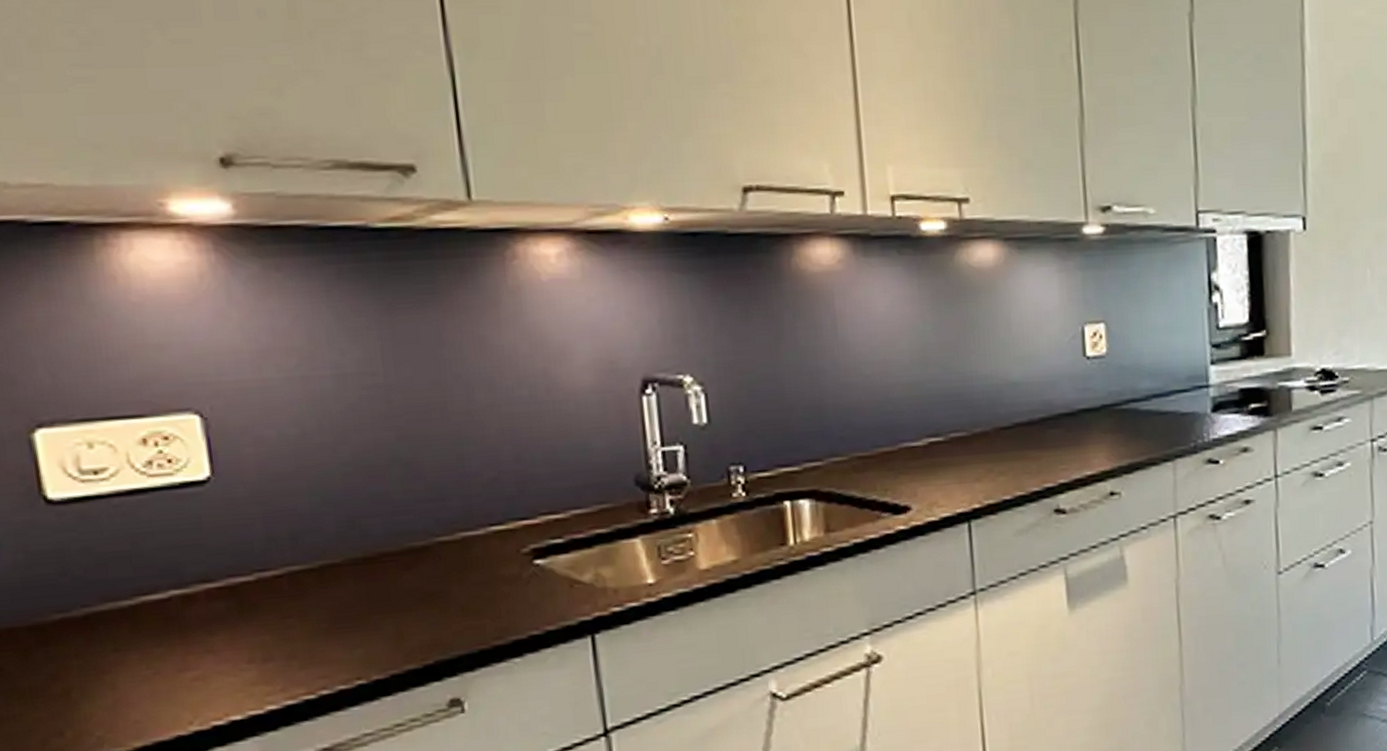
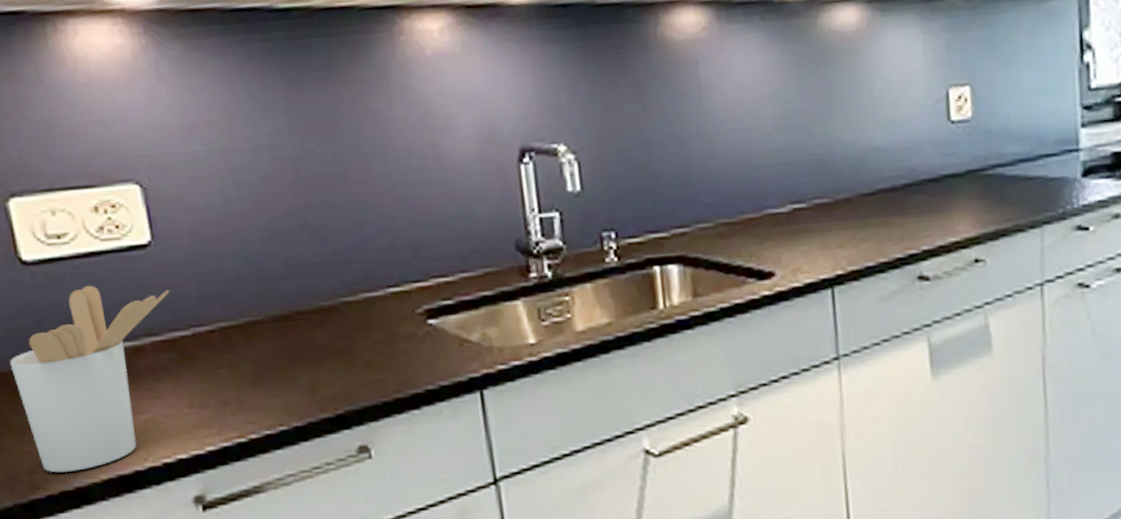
utensil holder: none [23,526,231,742] -> present [9,285,170,473]

